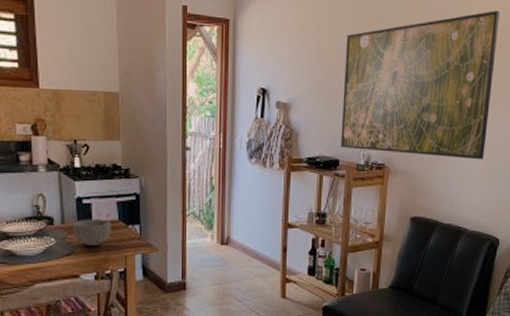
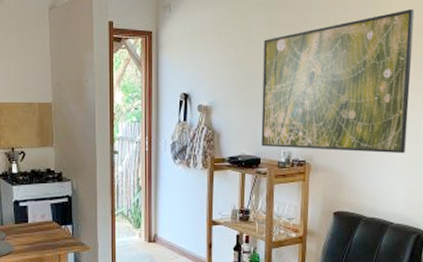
bowl: present [73,219,111,246] -> none [11,220,46,246]

